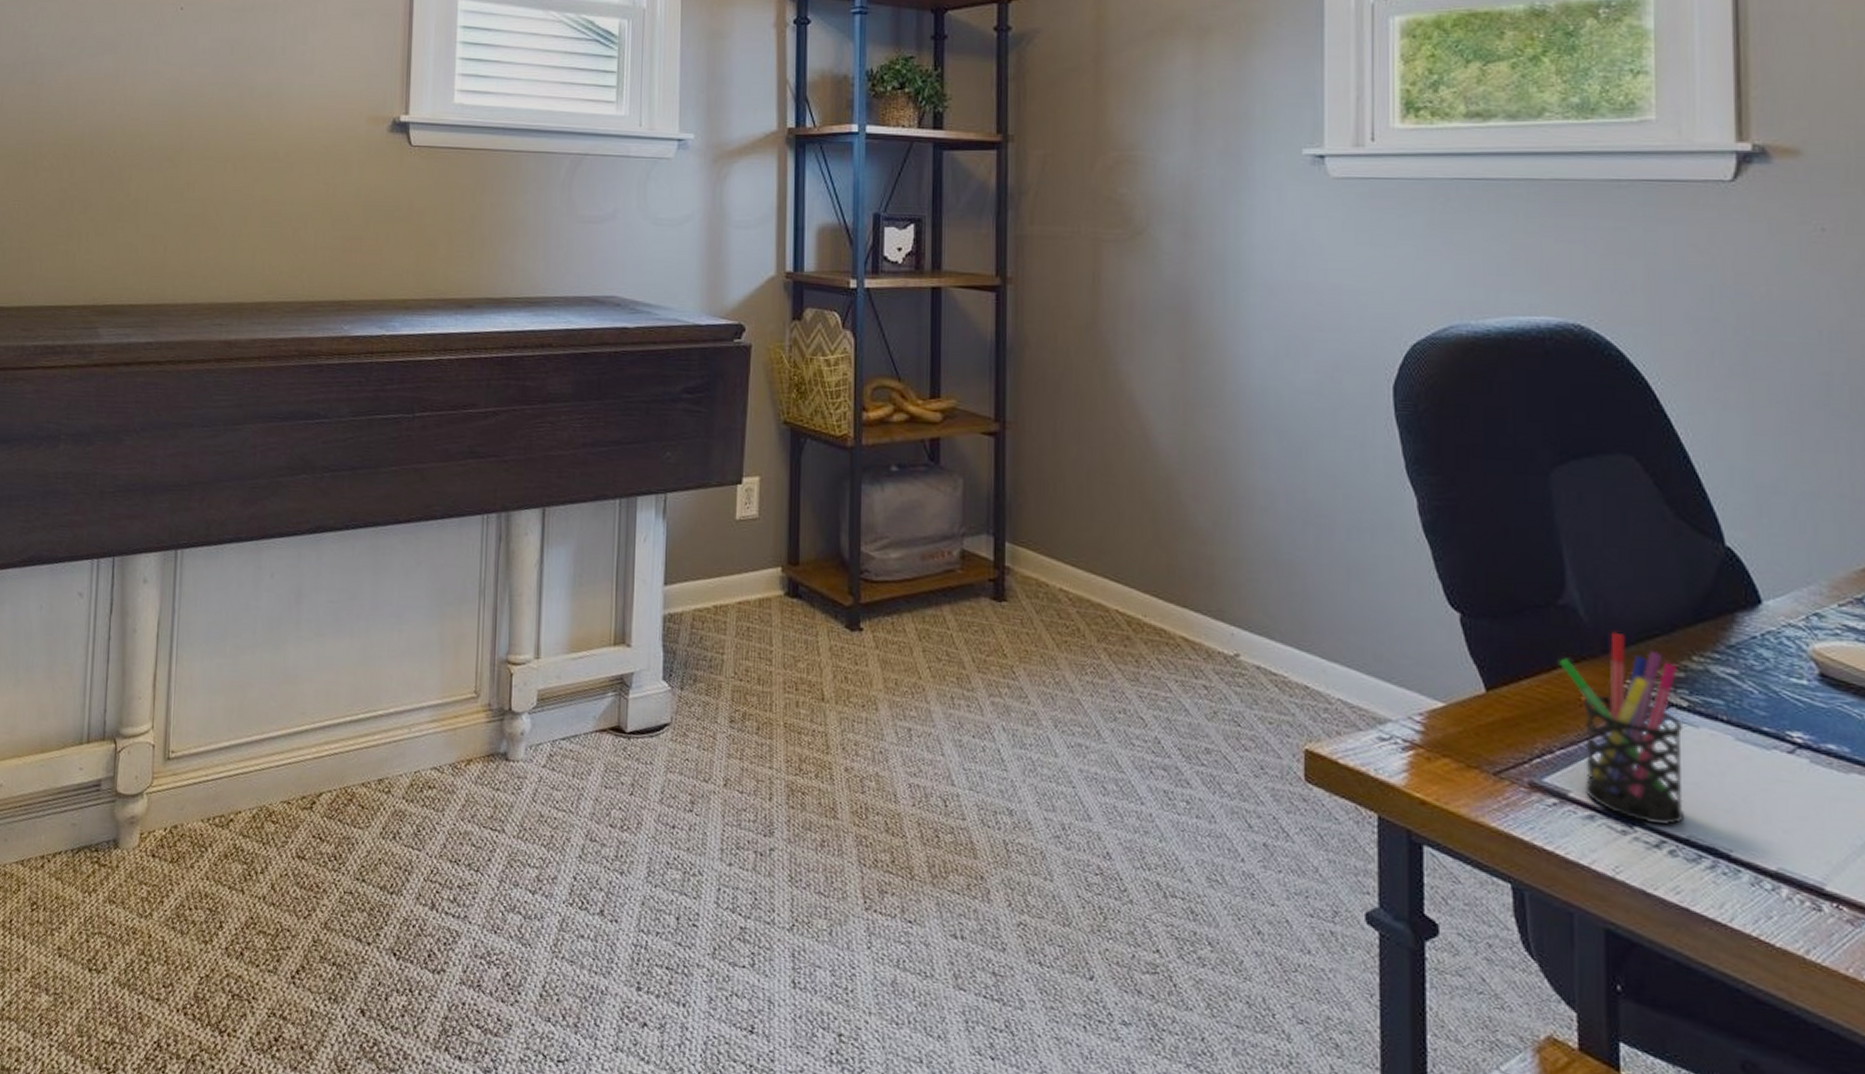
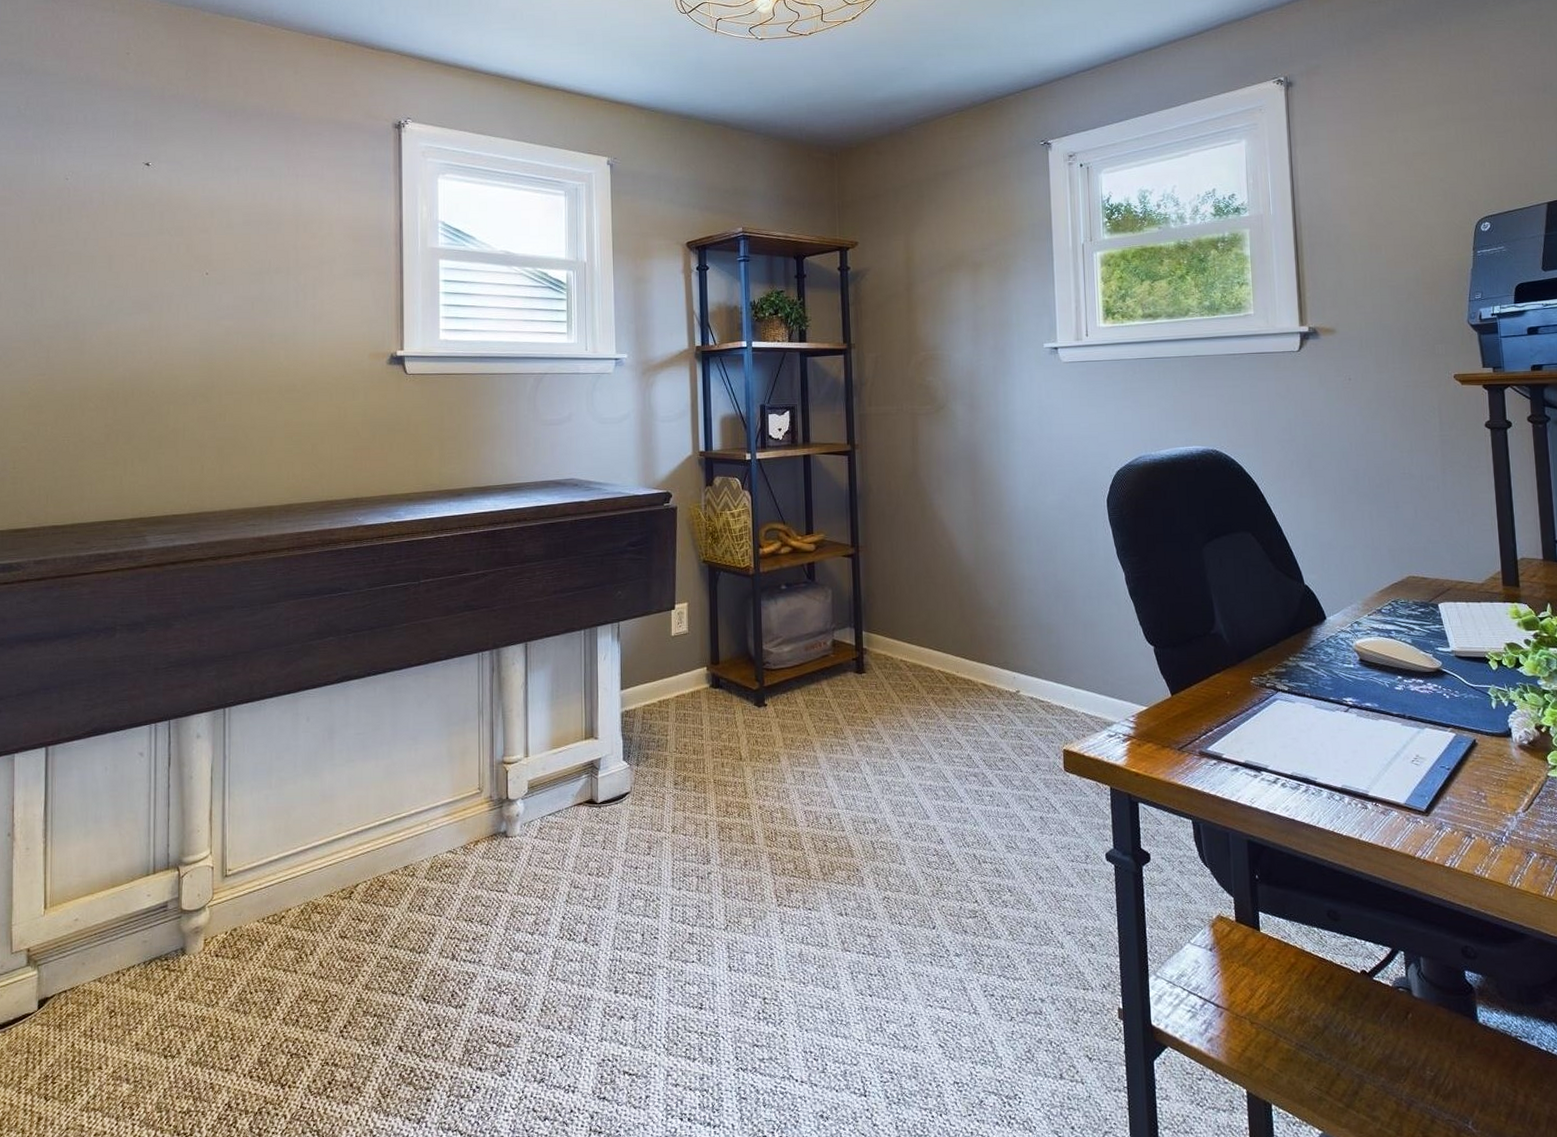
pen holder: present [1558,631,1685,826] -> none [1213,647,1290,769]

